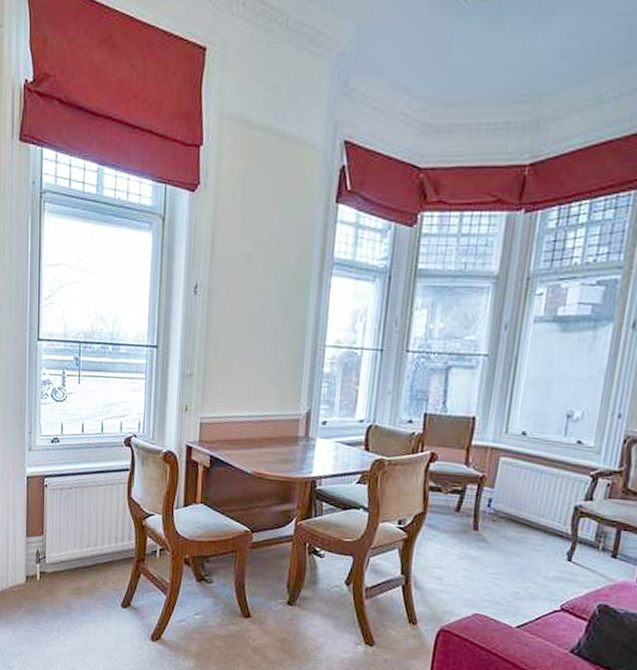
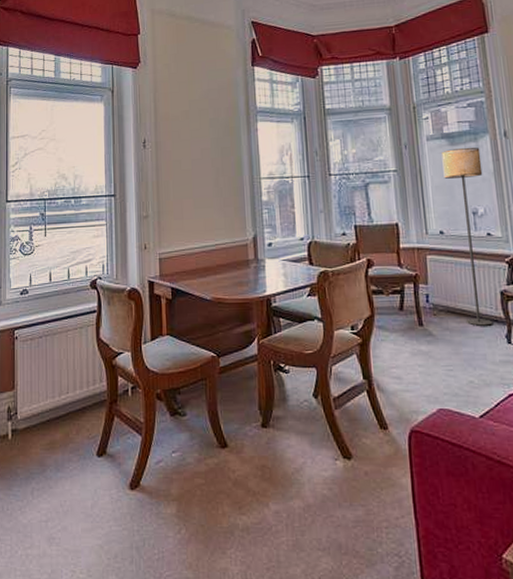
floor lamp: none [526,336,598,540] -> present [441,147,493,326]

